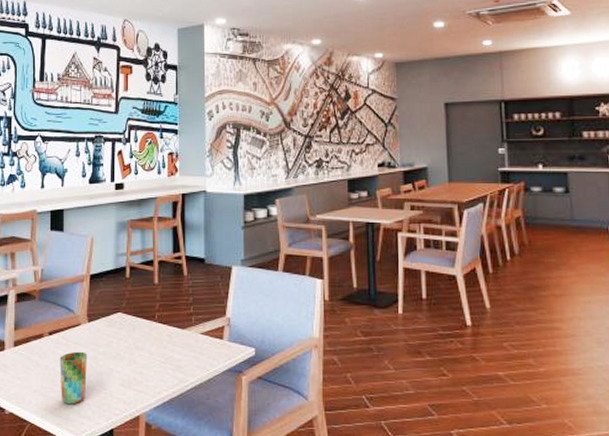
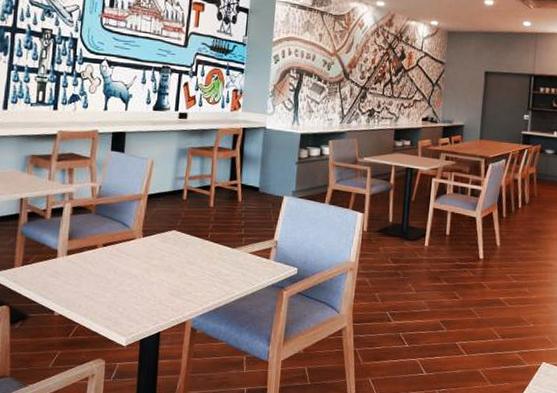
cup: present [59,351,87,405] -> none [111,262,140,310]

